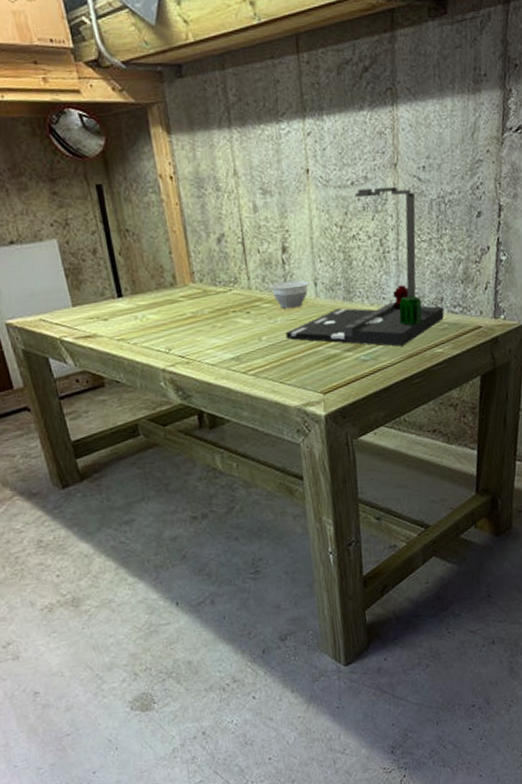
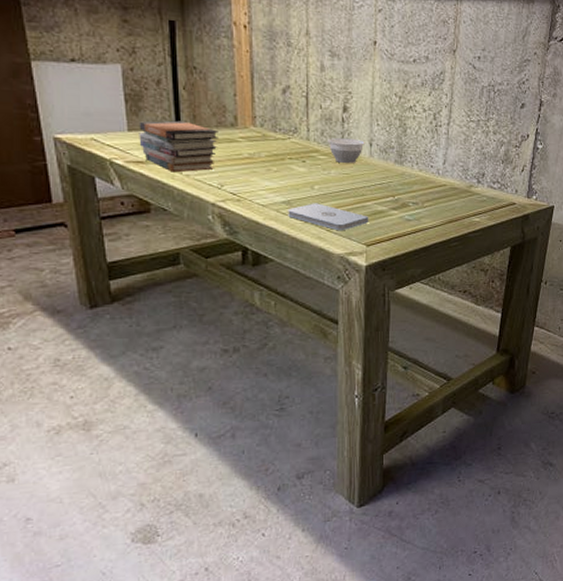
book stack: none [81,287,161,343] -> present [139,120,220,173]
notepad: none [238,355,323,382] -> present [288,203,369,231]
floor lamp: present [285,186,444,347] -> none [337,67,484,211]

